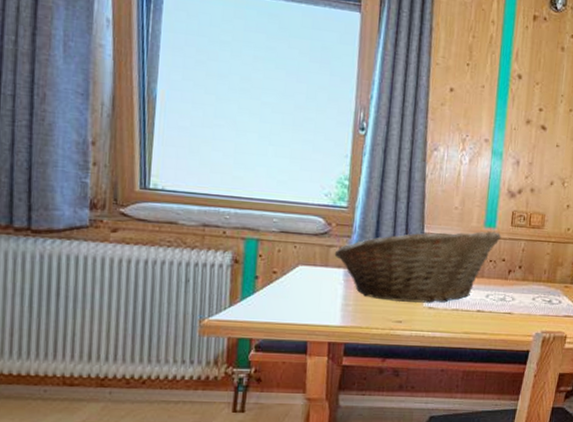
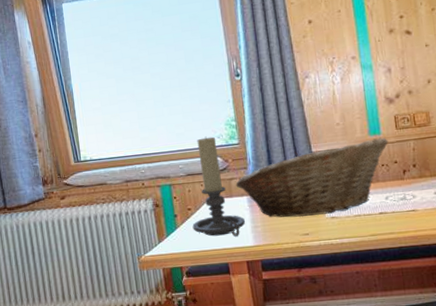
candle holder: none [274,191,336,313] -> present [192,136,245,237]

